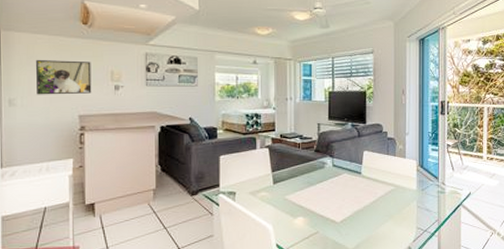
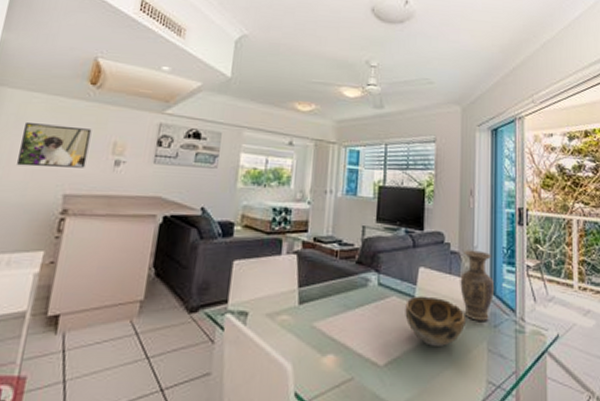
decorative bowl: none [354,172,400,206] -> present [405,295,465,346]
vase: none [396,136,421,188] -> present [460,250,494,322]

